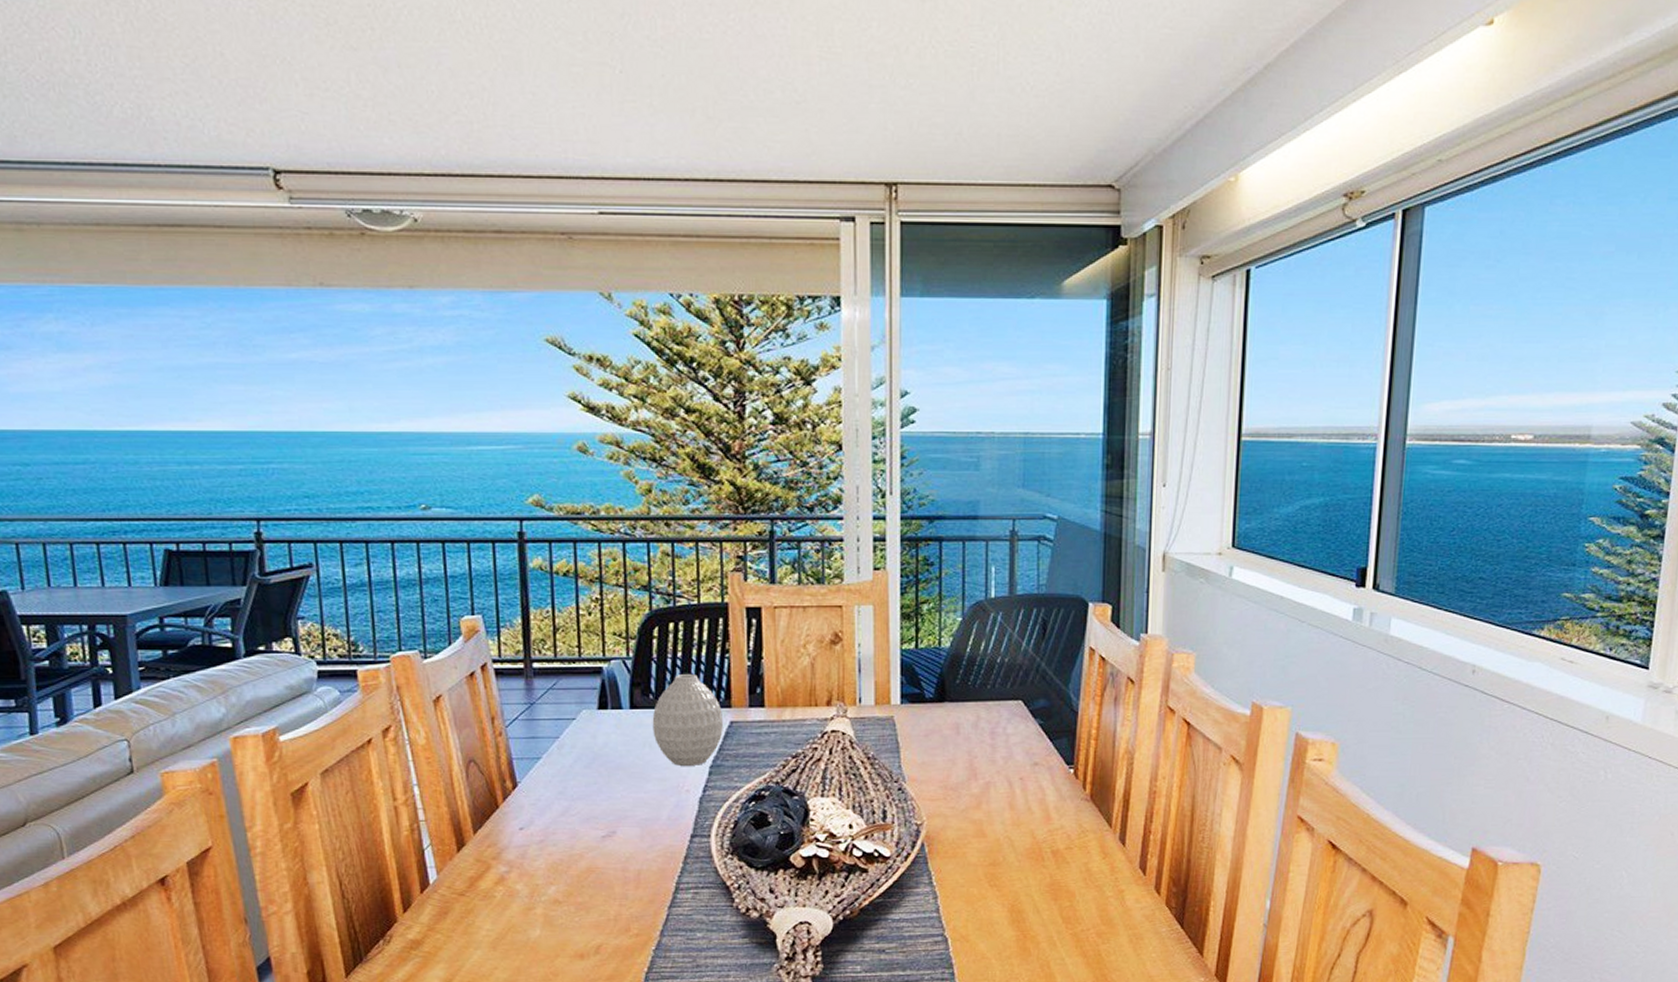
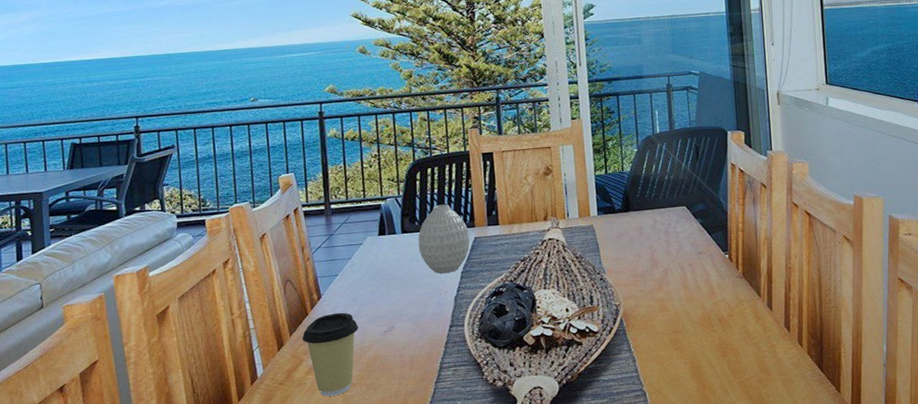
coffee cup: none [490,808,567,915] -> present [302,312,358,397]

